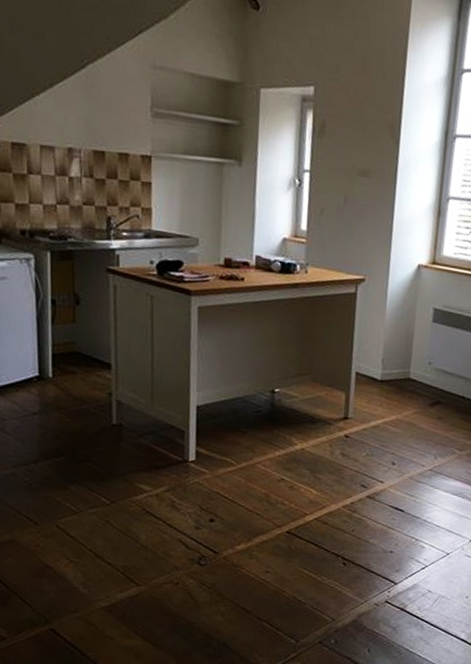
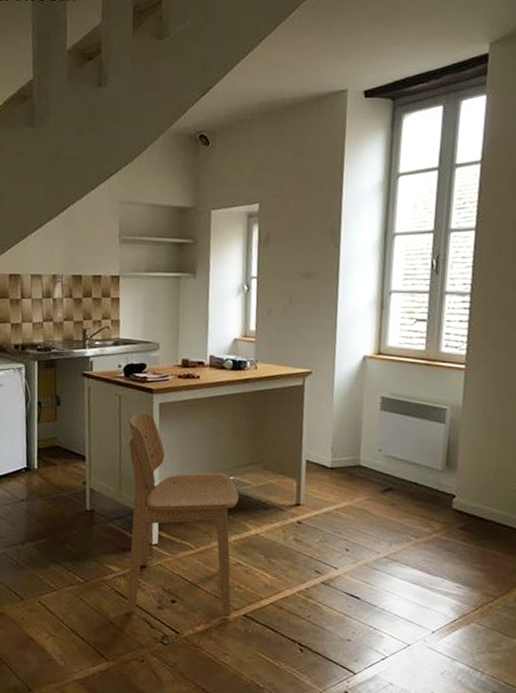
dining chair: none [159,315,285,534] -> present [126,411,239,617]

